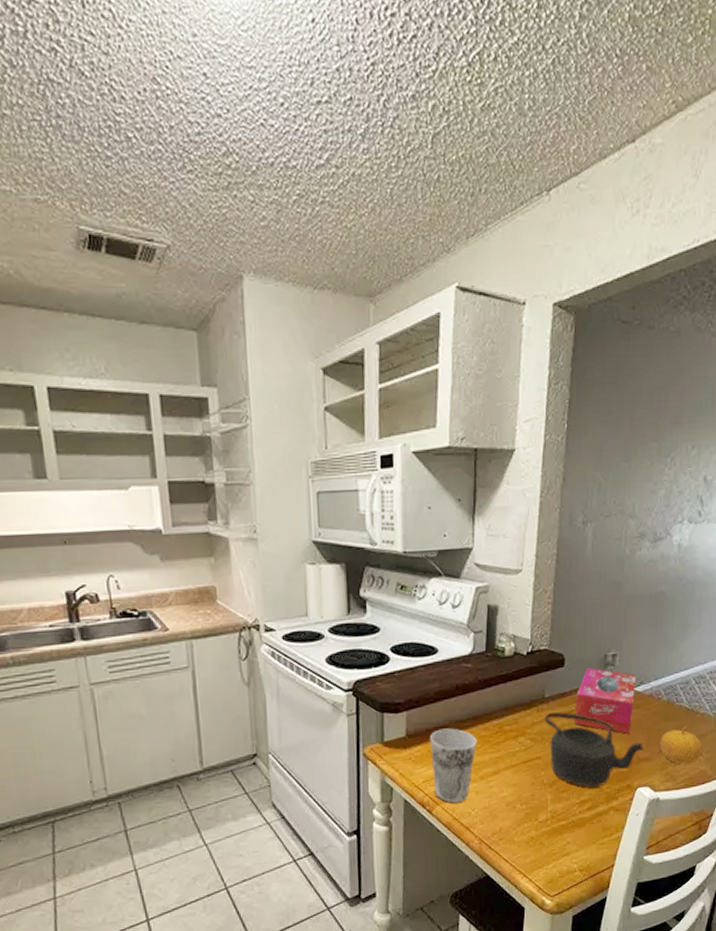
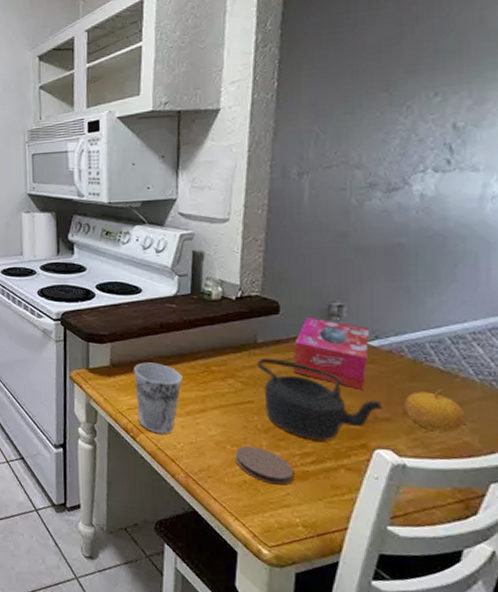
coaster: none [524,802,573,836] -> present [235,446,294,485]

